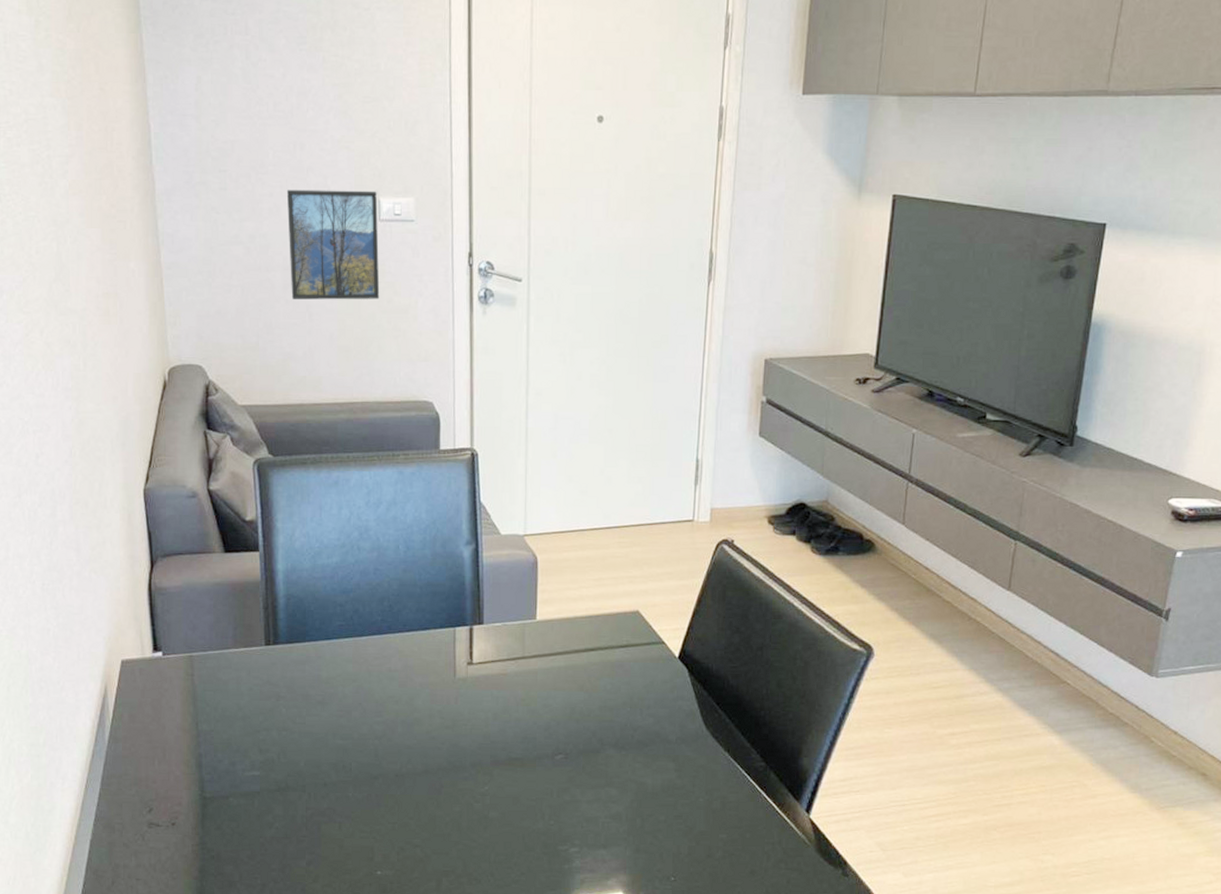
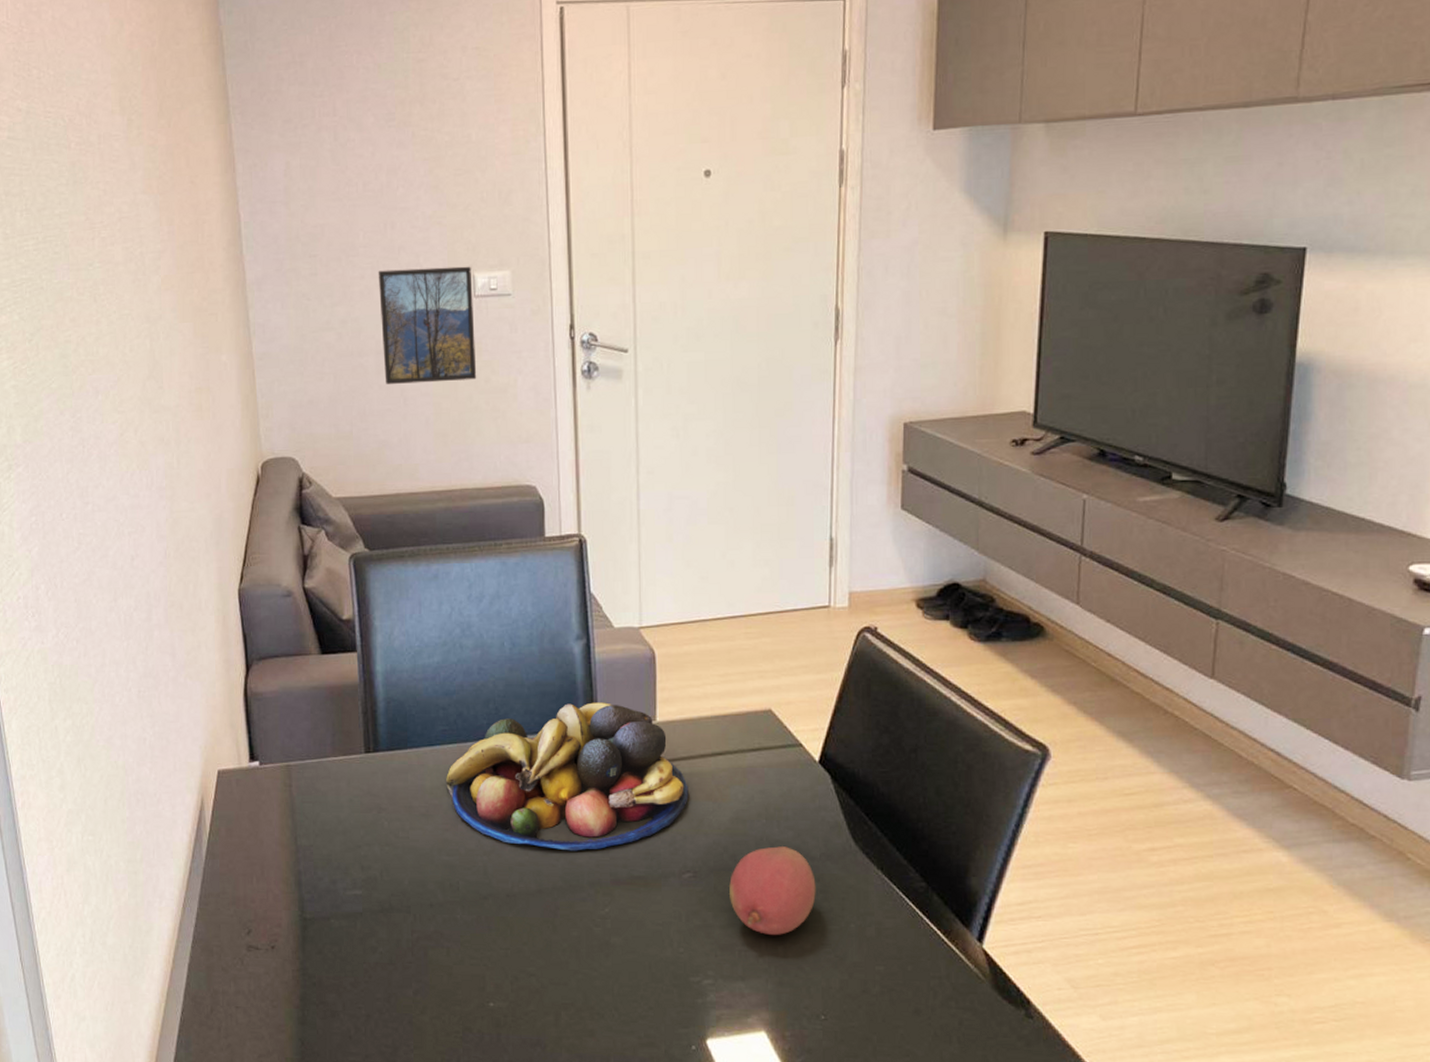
fruit bowl: none [342,602,563,736] -> present [446,702,689,851]
fruit: none [596,731,671,808] -> present [729,846,816,935]

